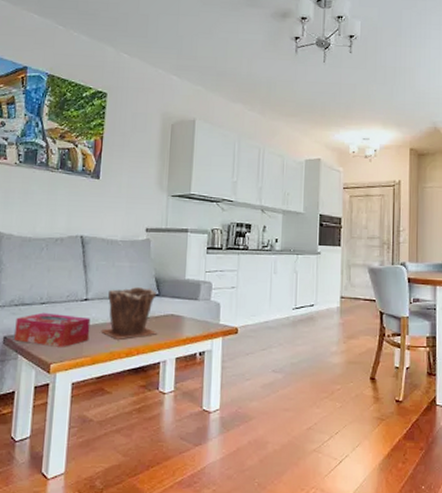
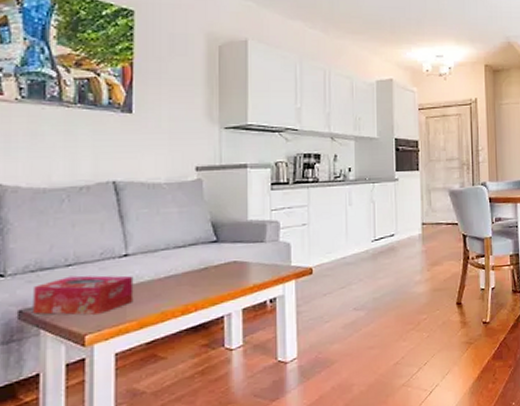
plant pot: present [101,287,157,340] -> none [147,234,218,297]

